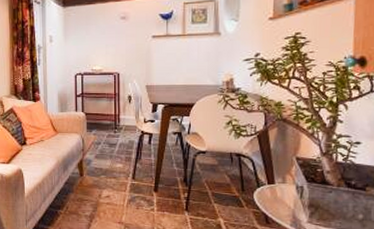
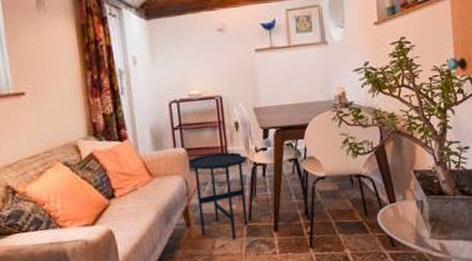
side table: none [87,119,135,193] -> present [189,152,248,240]

